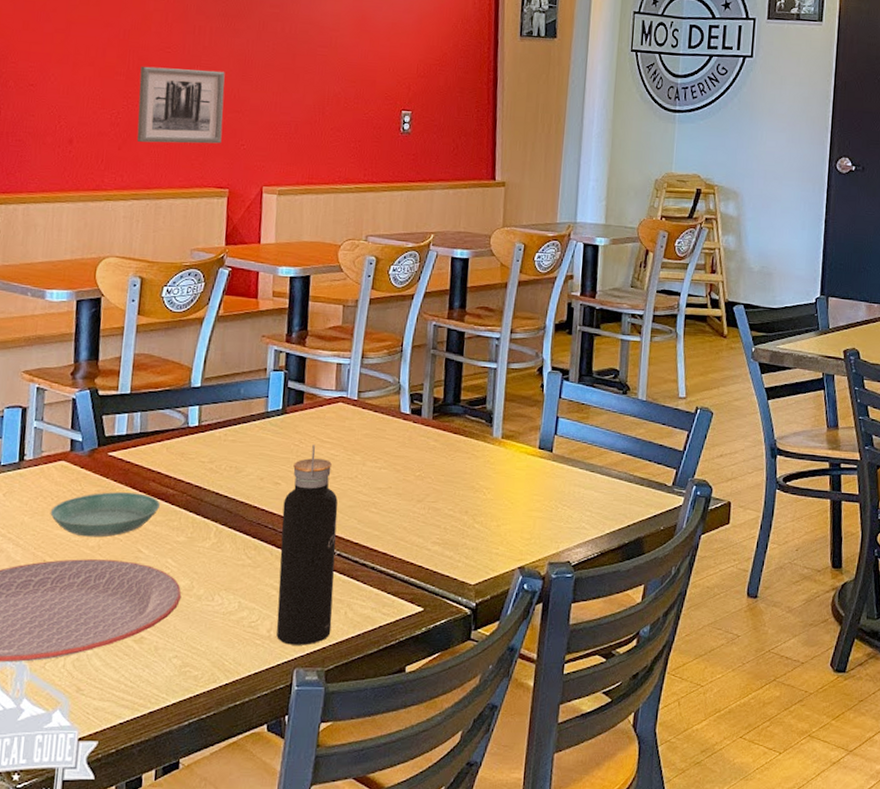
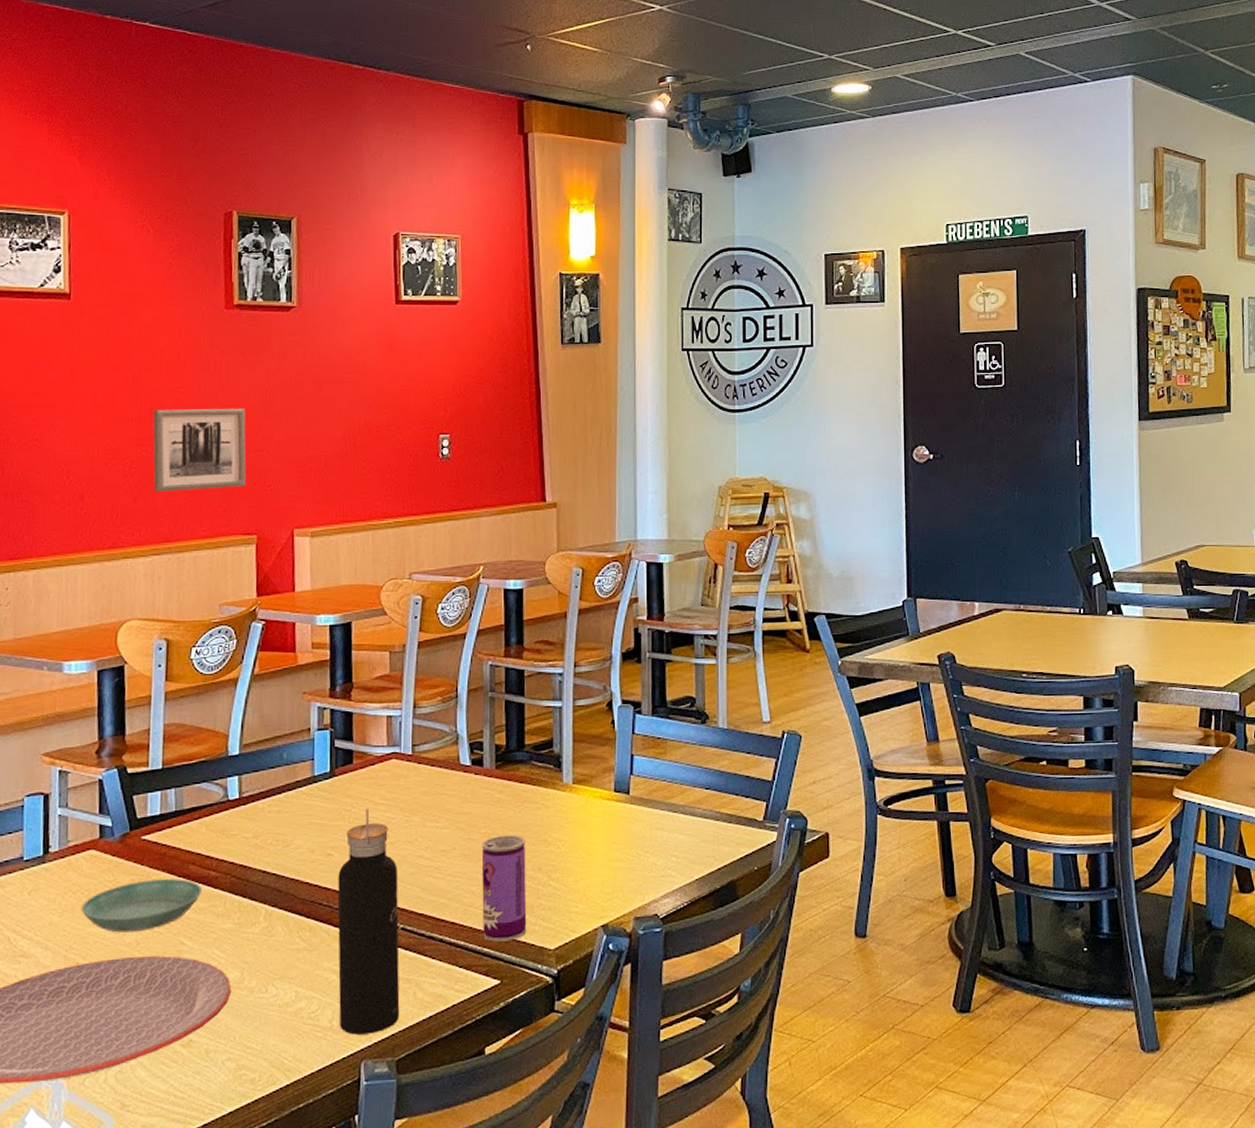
beverage can: none [411,479,455,574] -> present [481,834,527,942]

